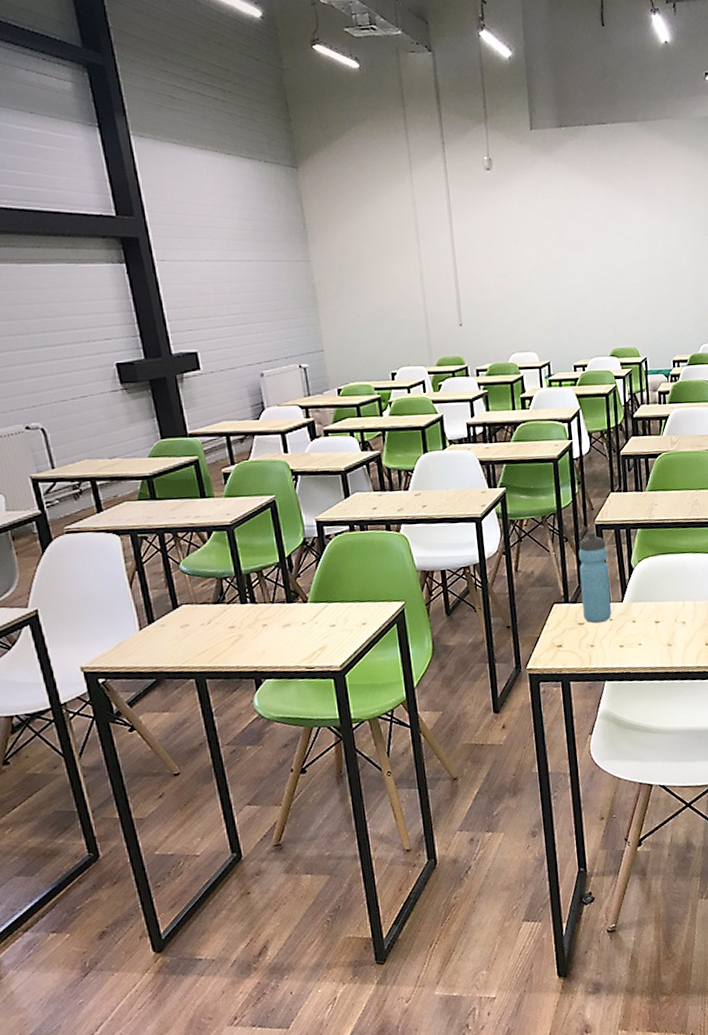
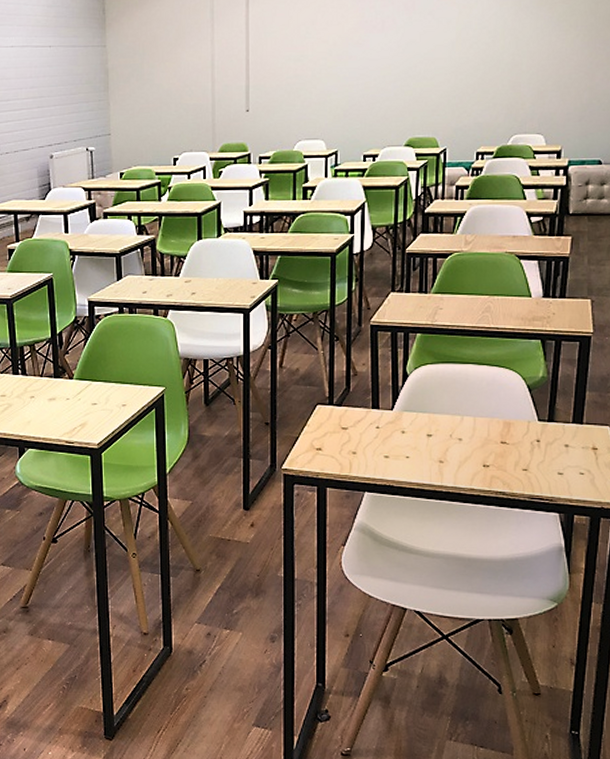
water bottle: present [578,532,612,624] -> none [348,333,381,430]

